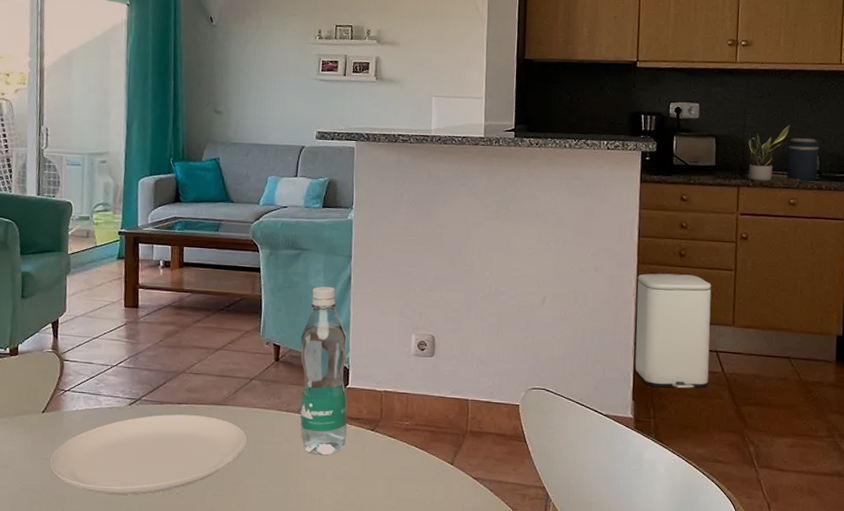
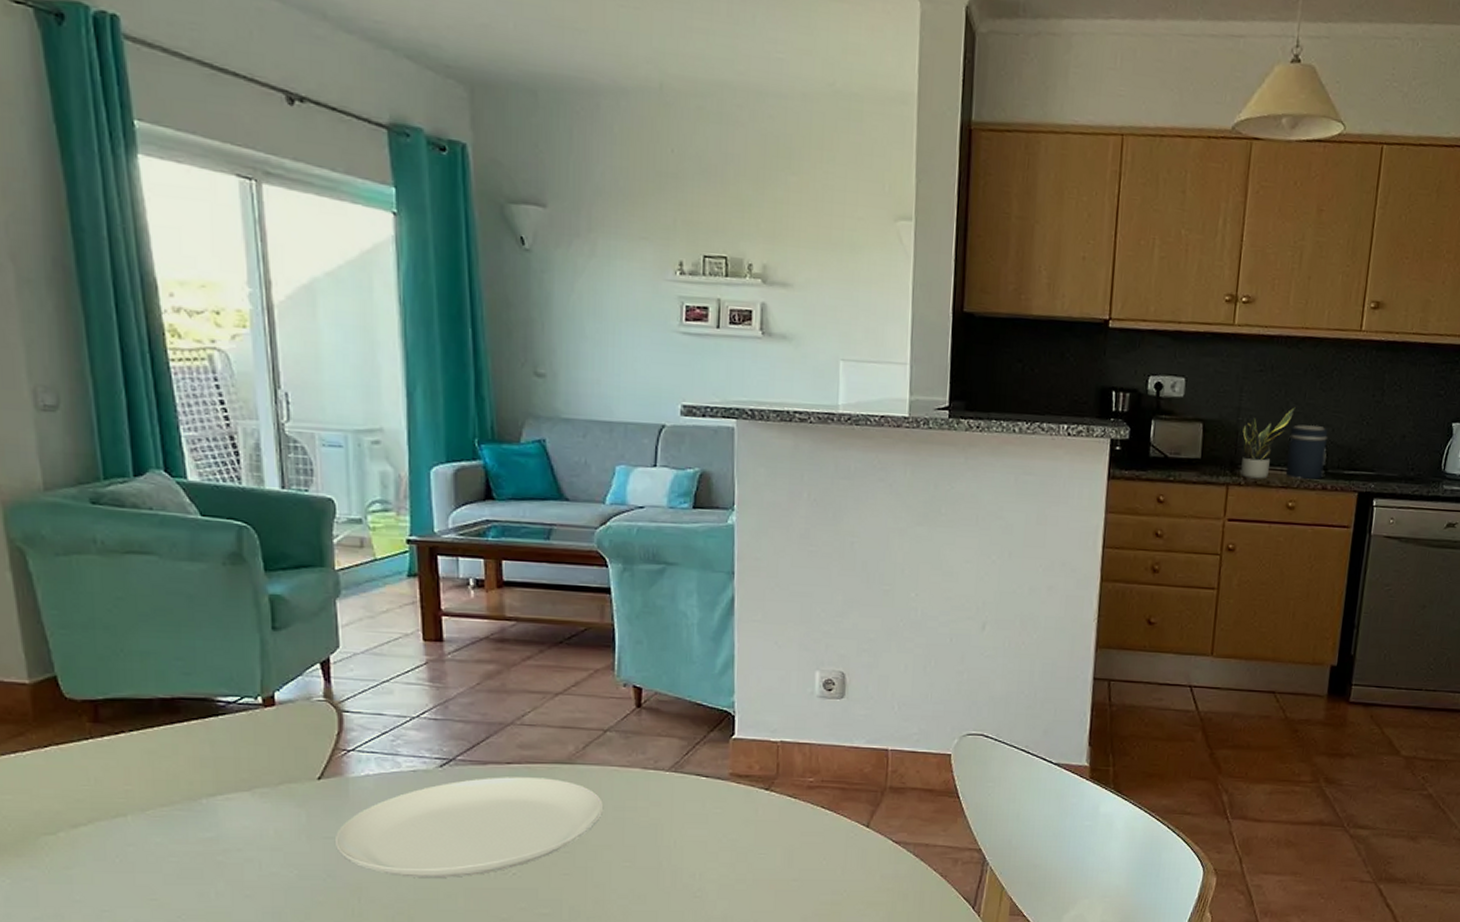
bottle: present [300,286,348,456] -> none [669,611,734,822]
pedal bin: present [635,273,712,389] -> none [1093,592,1189,731]

